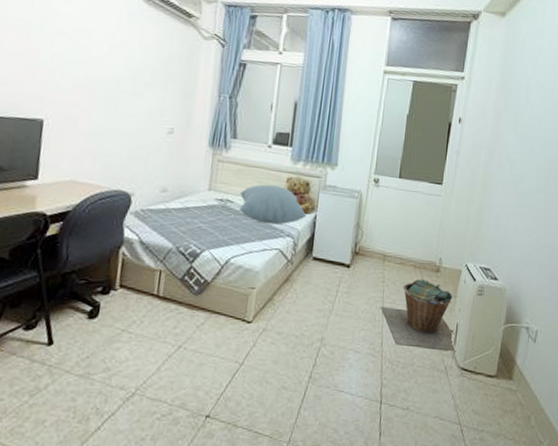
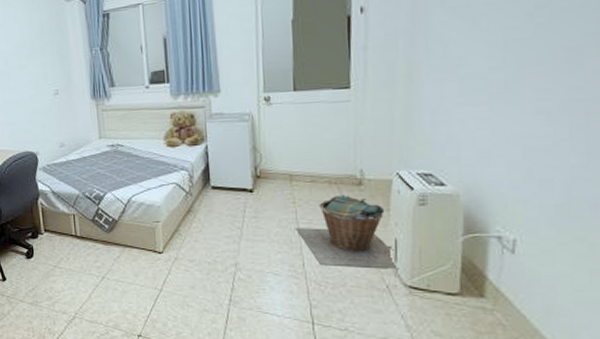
cushion: present [239,184,307,225] -> none [128,123,198,161]

